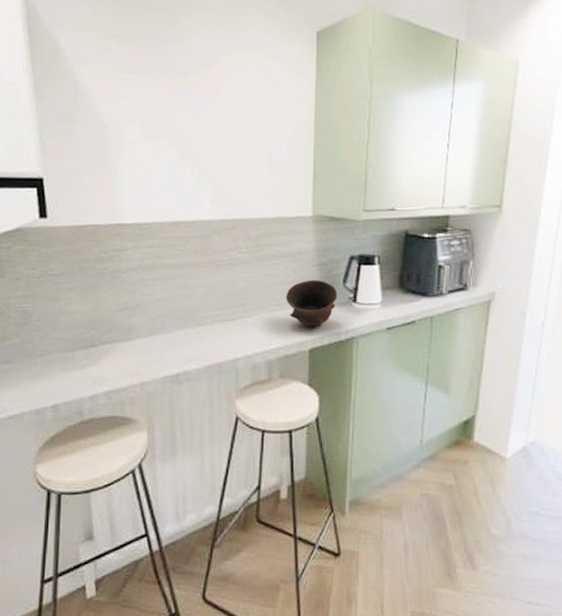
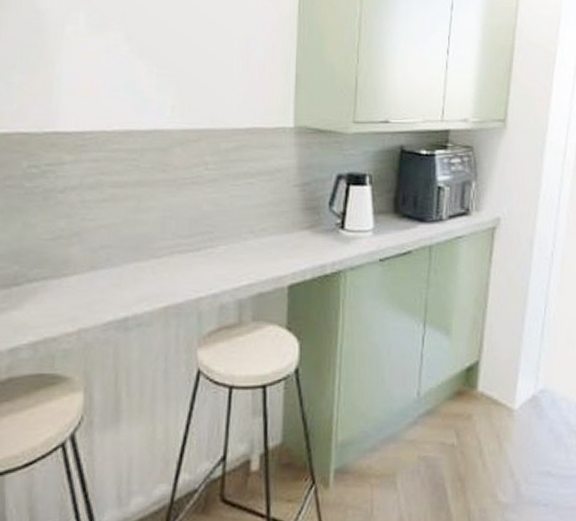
bowl: present [286,280,338,327] -> none [261,202,323,259]

